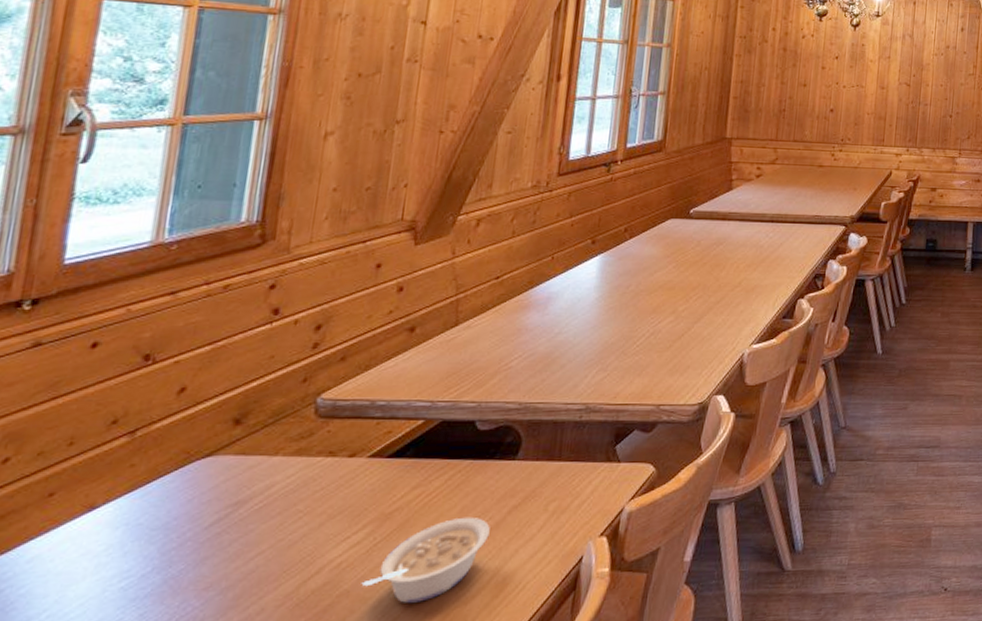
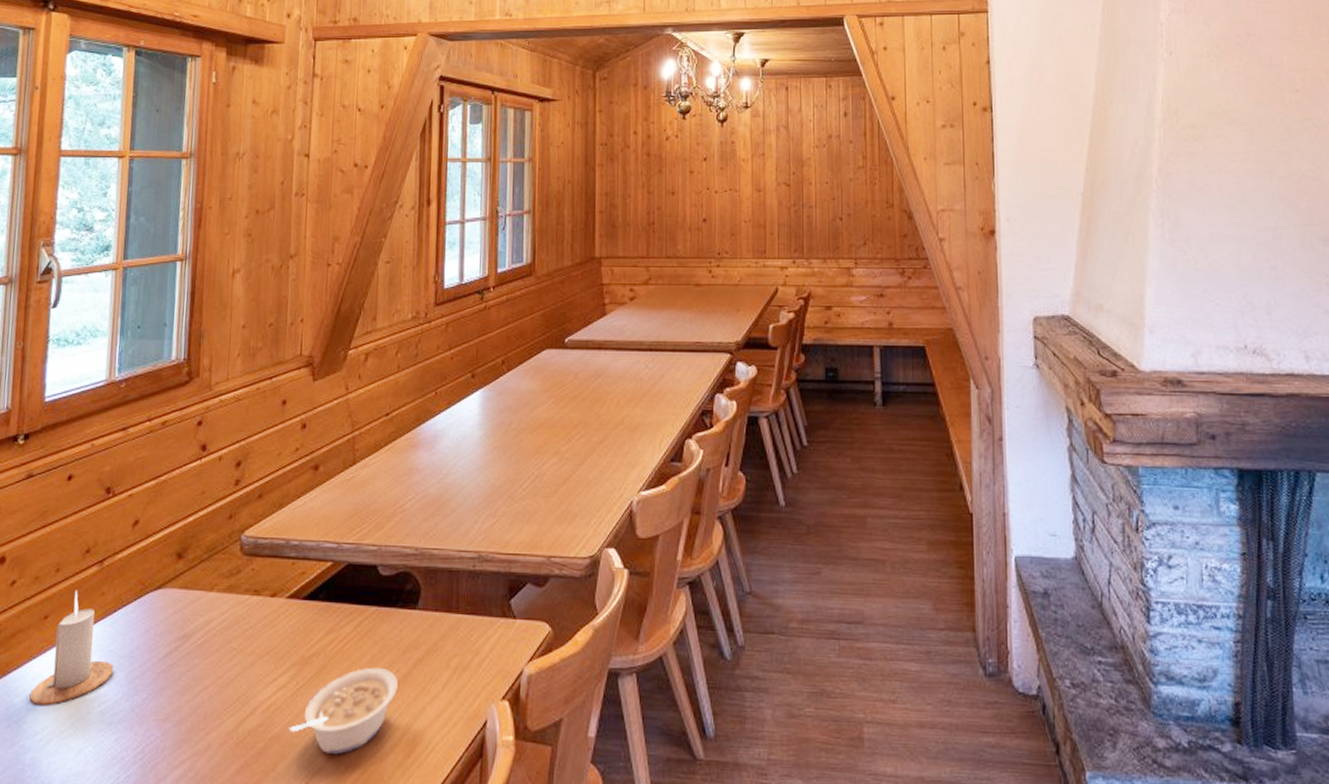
candle: none [22,463,142,588] -> present [29,590,114,705]

